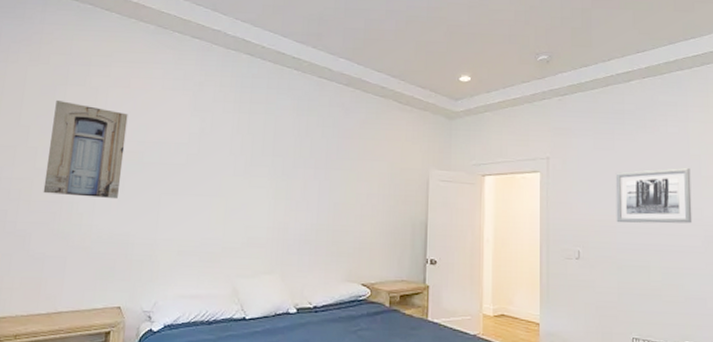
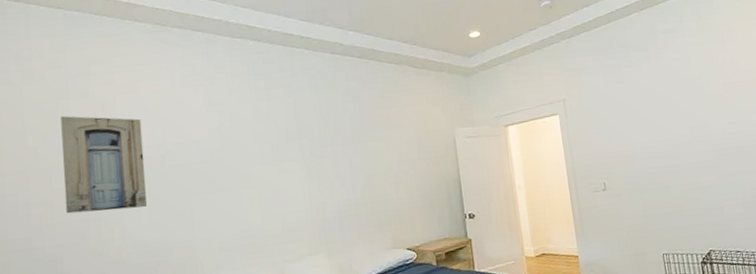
wall art: present [615,167,693,224] -> none [627,89,702,151]

